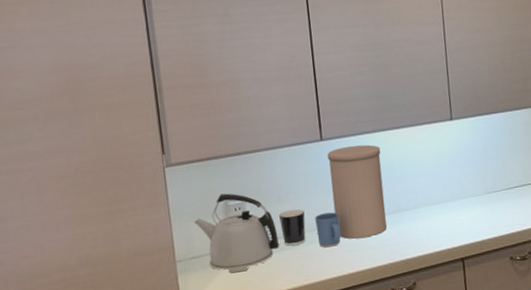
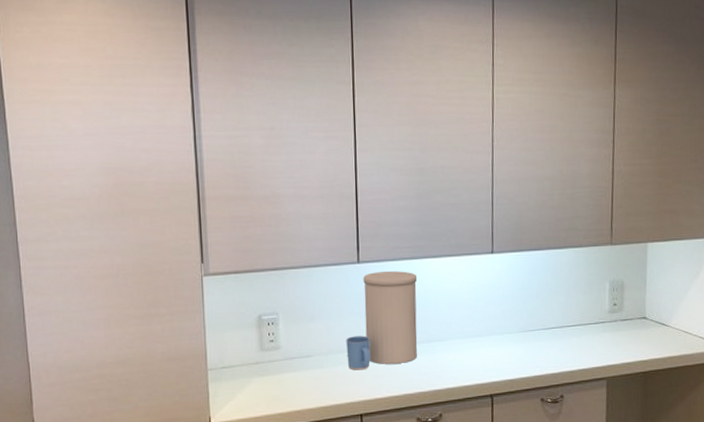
kettle: present [193,193,280,273] -> none [227,307,310,386]
mug: present [279,209,306,246] -> none [311,330,336,365]

